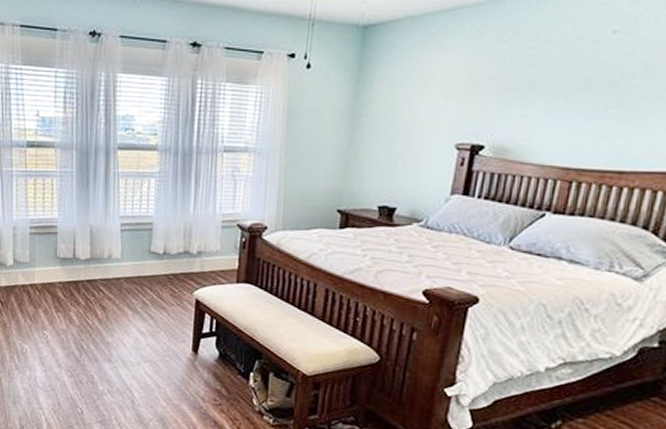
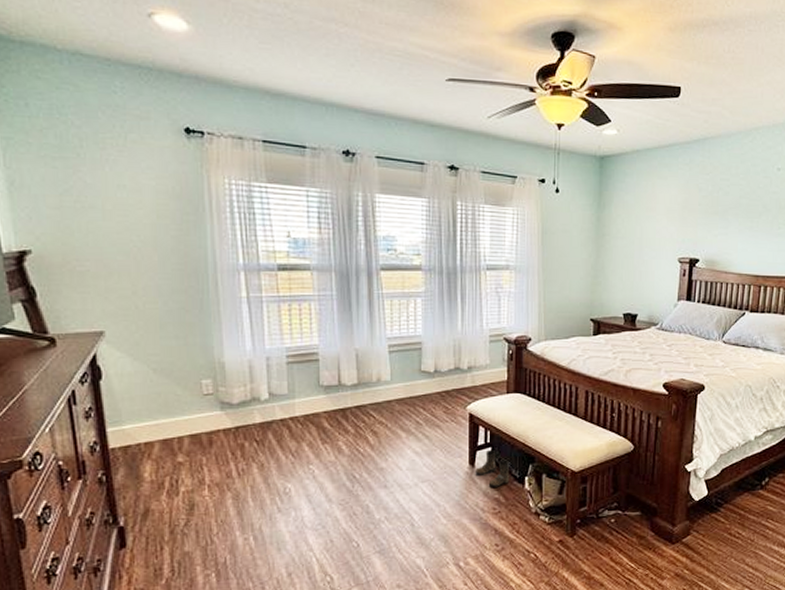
boots: none [198,339,234,379] -> present [475,450,510,487]

